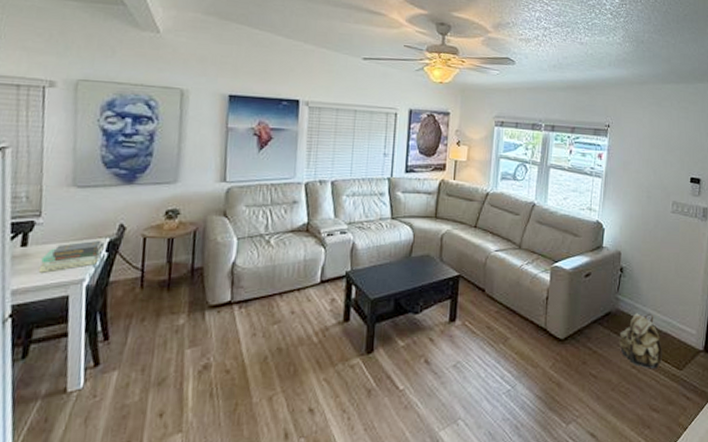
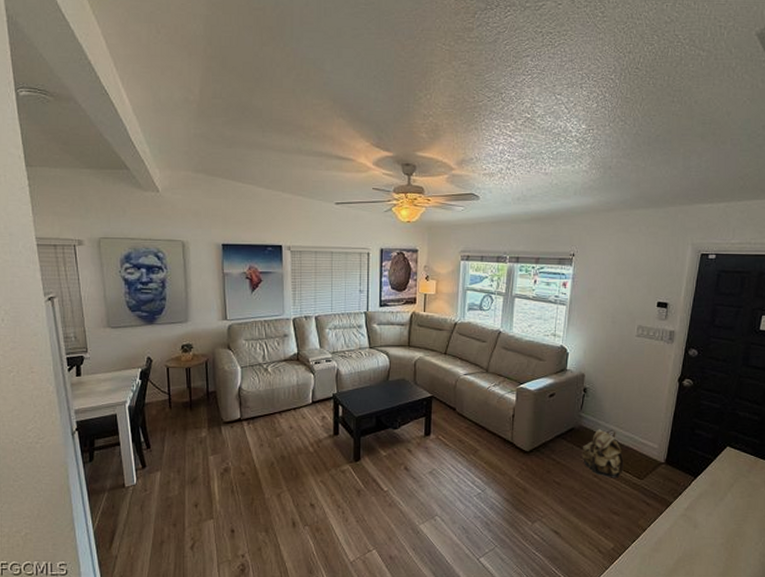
books: present [38,240,105,273] -> none [92,370,138,397]

